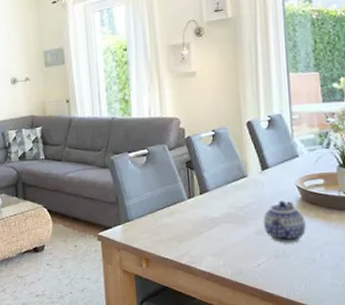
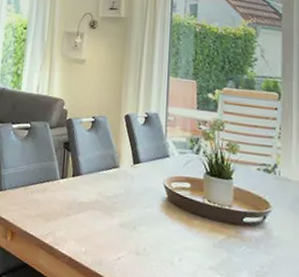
teapot: present [263,200,306,243] -> none [128,197,169,242]

